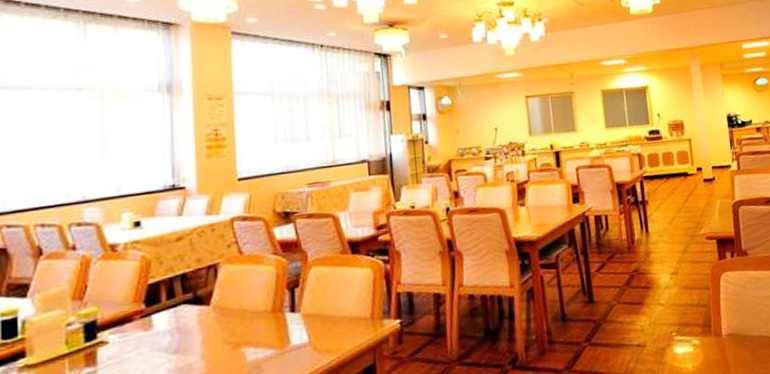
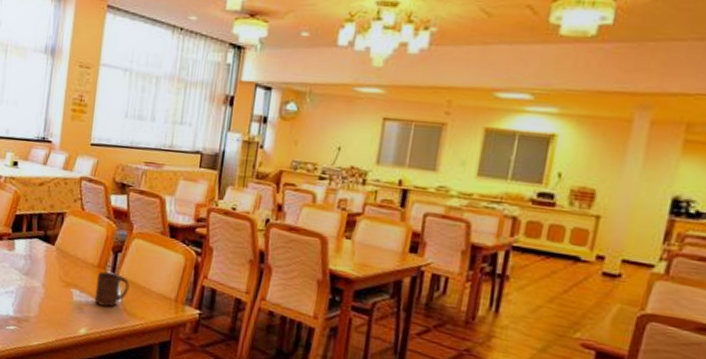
cup: none [273,311,316,355] -> present [94,271,130,307]

